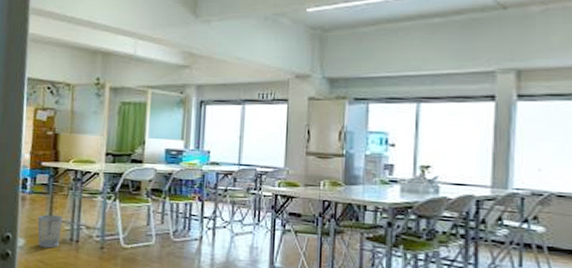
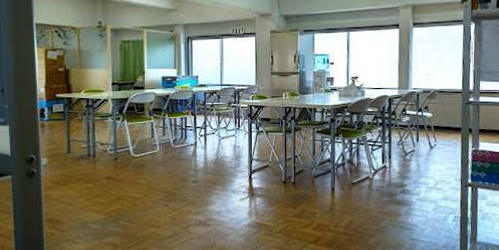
wastebasket: present [38,214,63,248] -> none [58,136,80,164]

